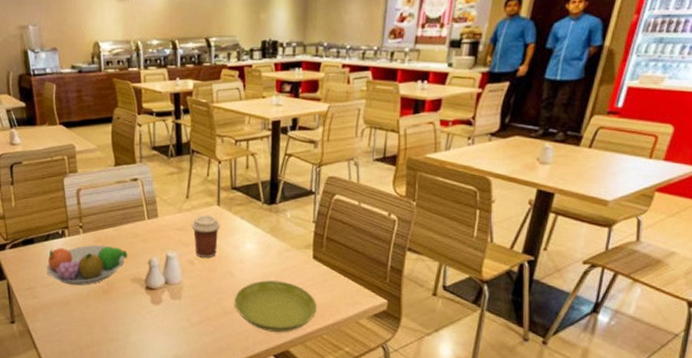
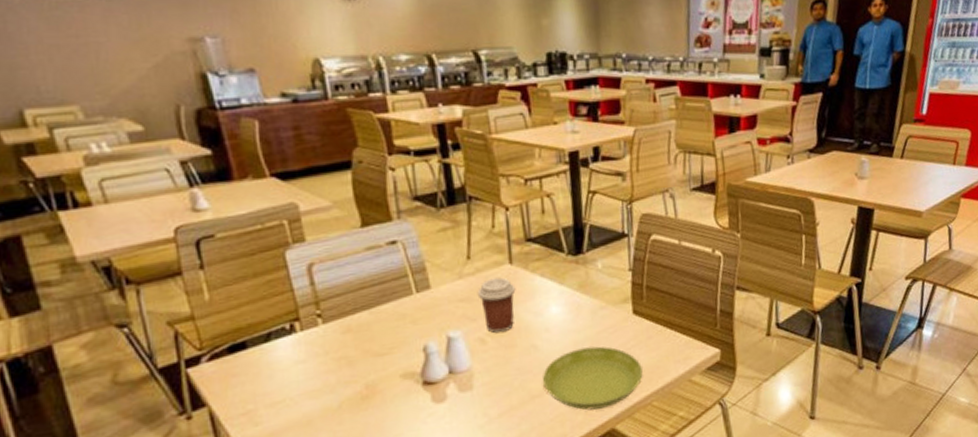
fruit bowl: present [47,245,128,285] -> none [271,335,393,398]

